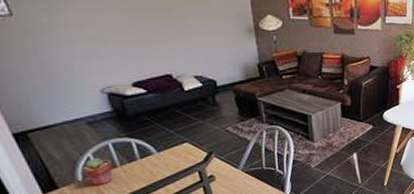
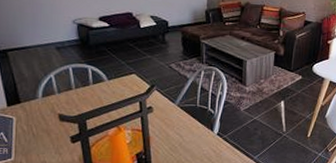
potted succulent: present [81,157,114,186] -> none [43,79,69,105]

